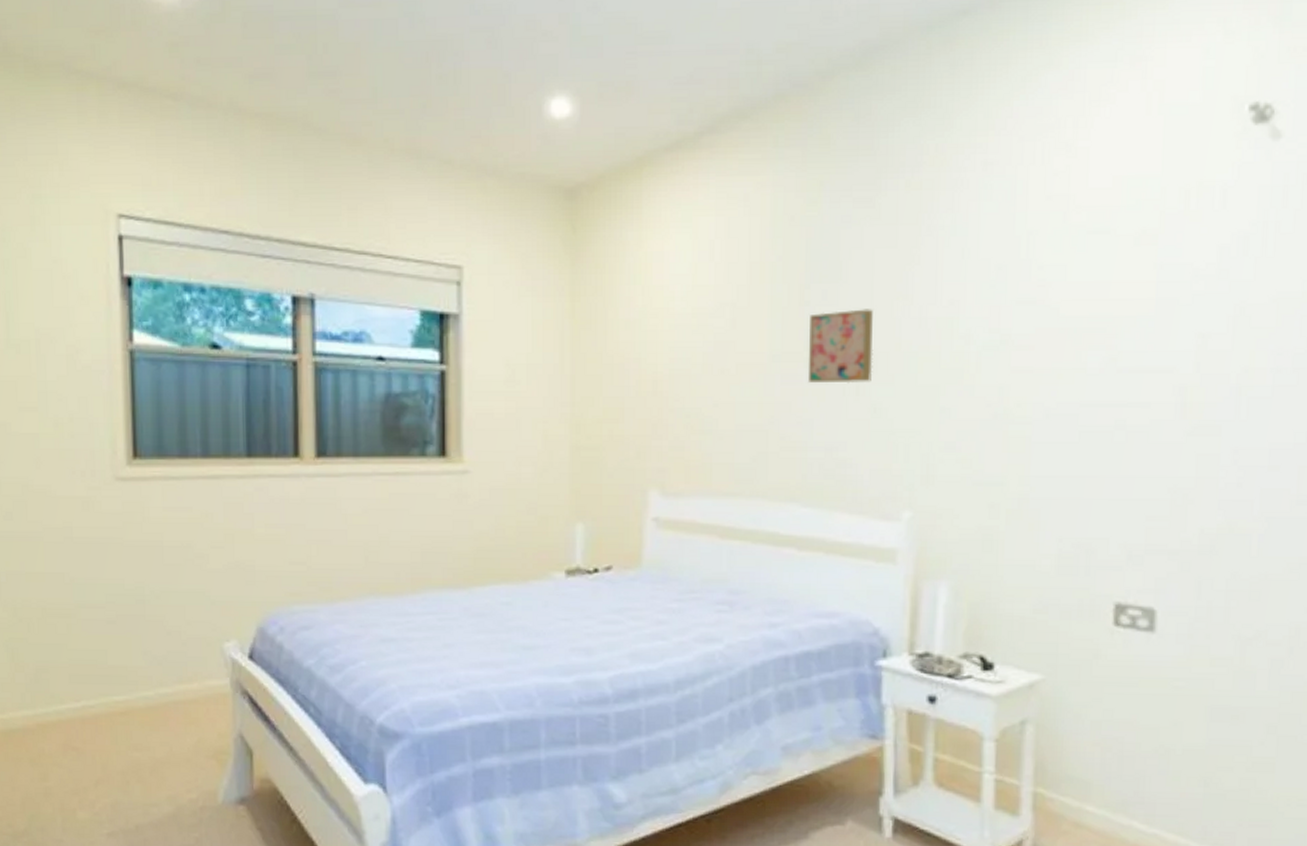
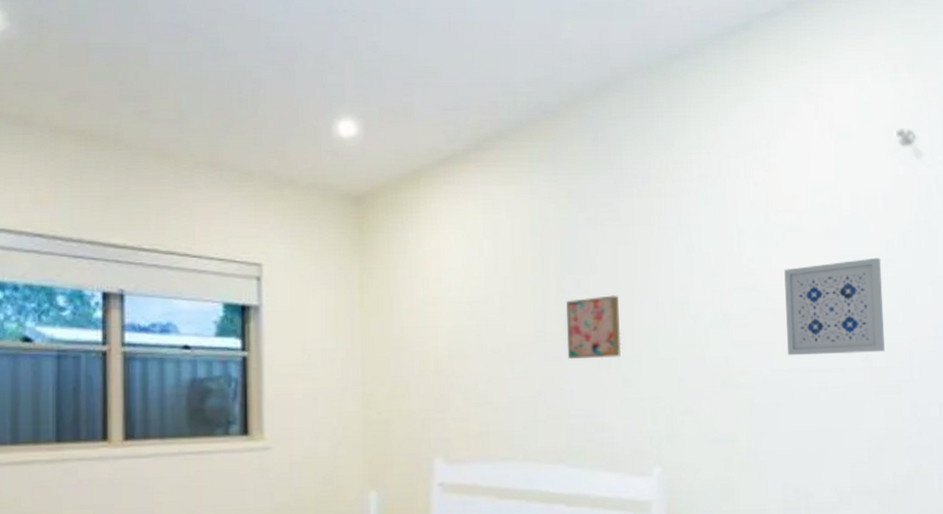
wall art: none [1077,267,1211,386] -> present [784,257,885,356]

